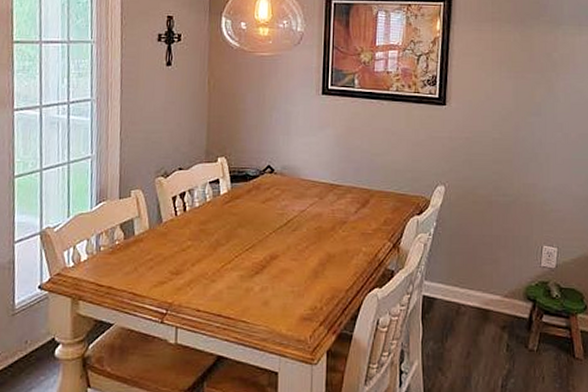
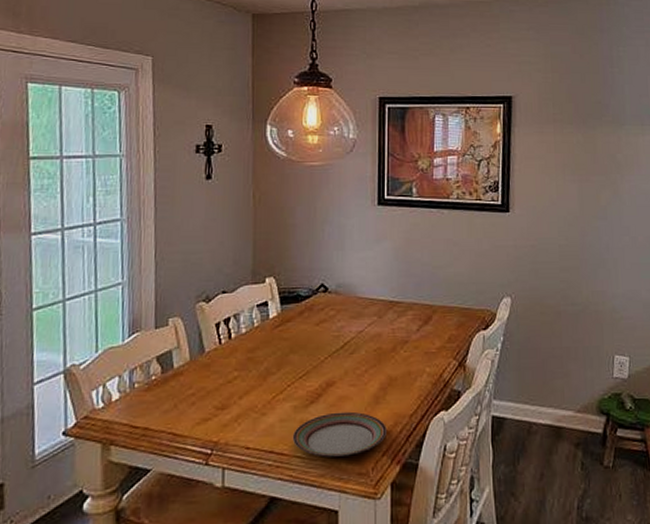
plate: none [238,283,324,324] -> present [292,411,386,457]

